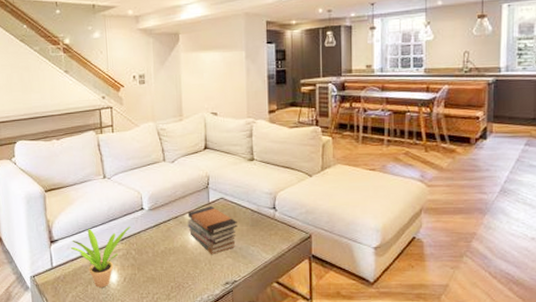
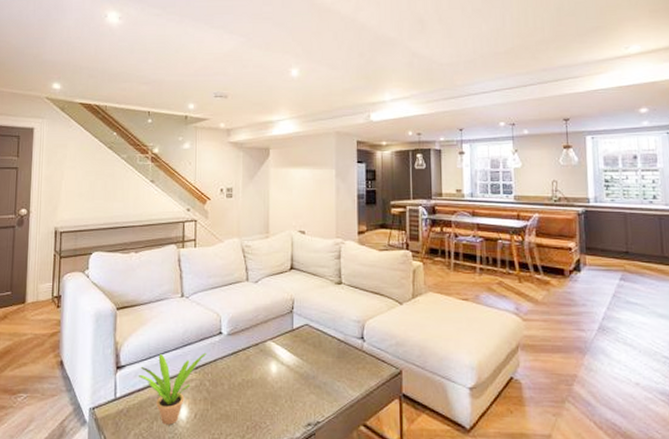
book stack: present [187,205,237,254] -> none [269,332,322,389]

